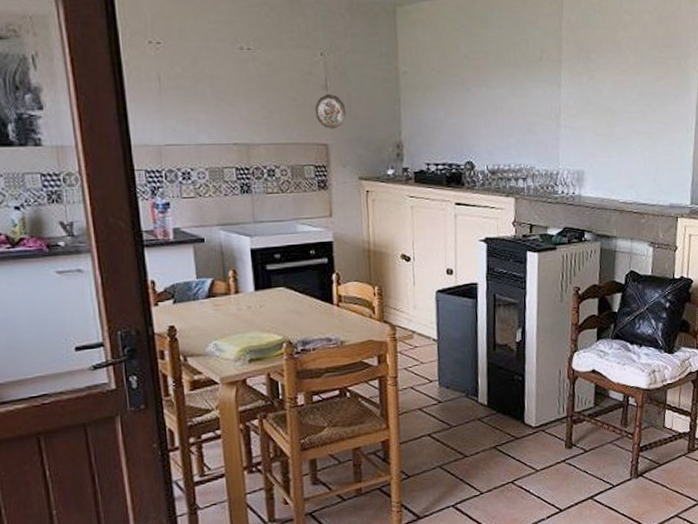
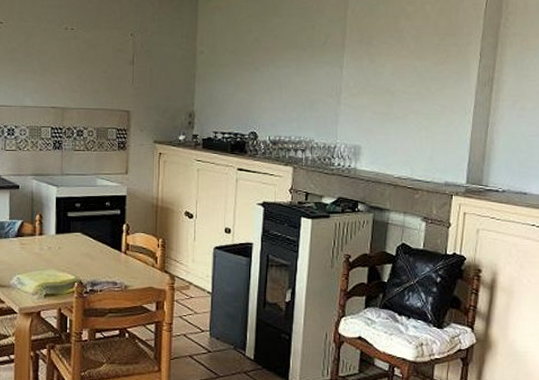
decorative plate: present [315,93,347,129] -> none [122,68,148,98]

